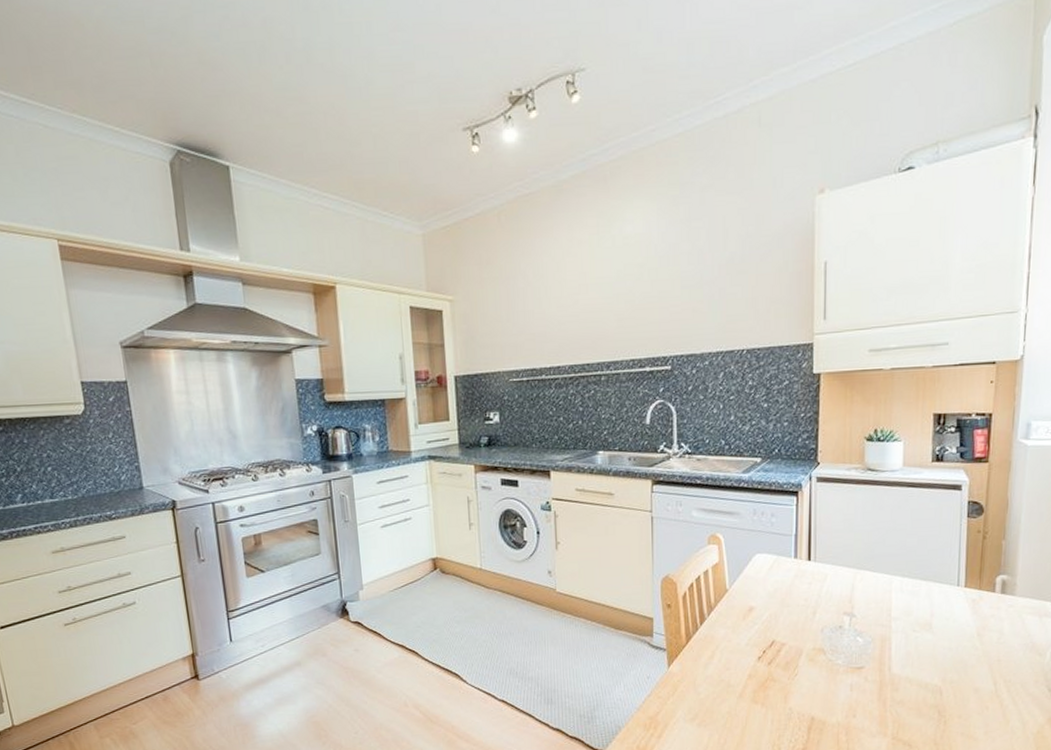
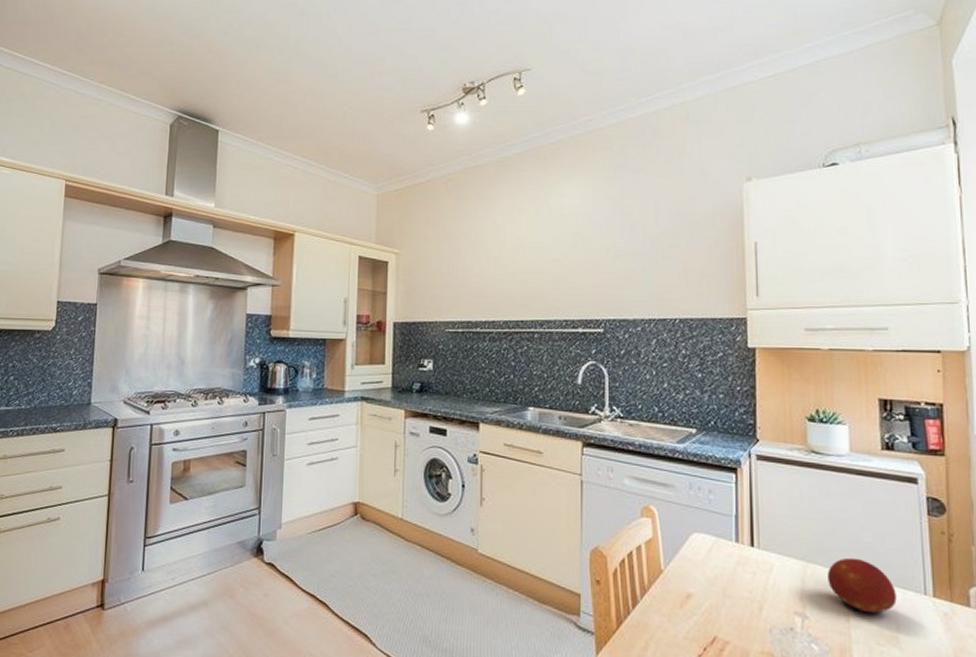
fruit: none [874,561,933,607] -> present [827,557,897,614]

